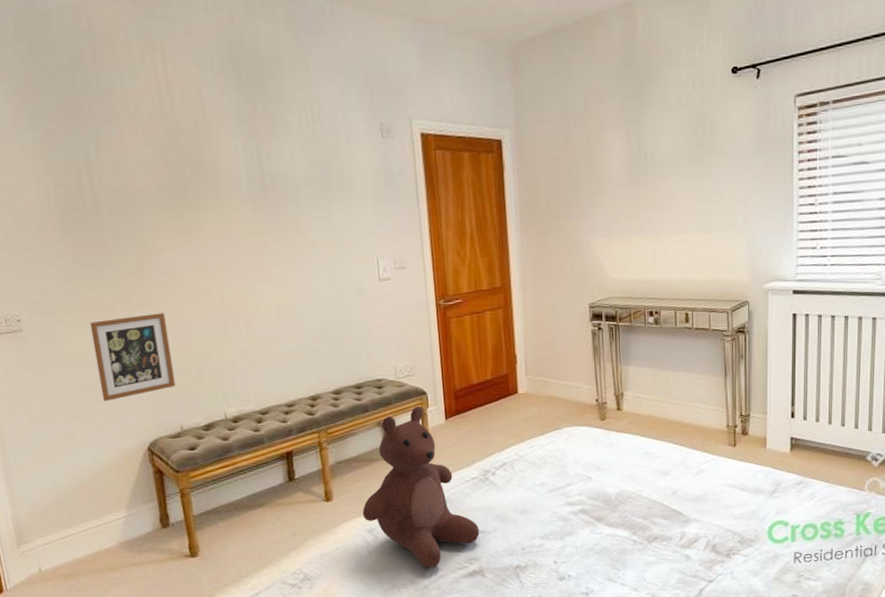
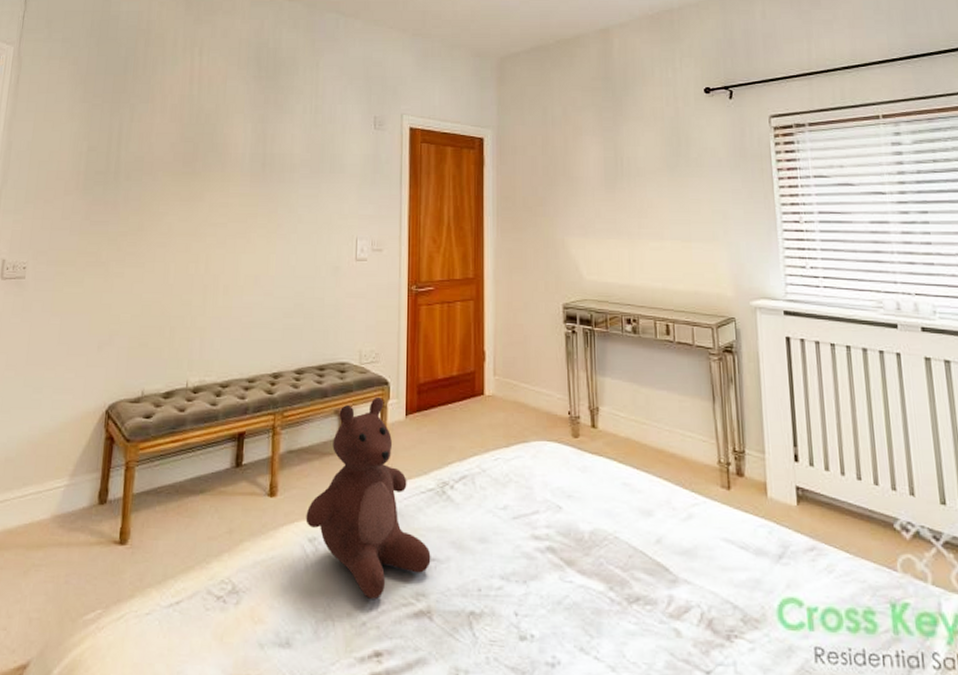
picture frame: present [89,313,176,402] -> none [77,273,153,356]

